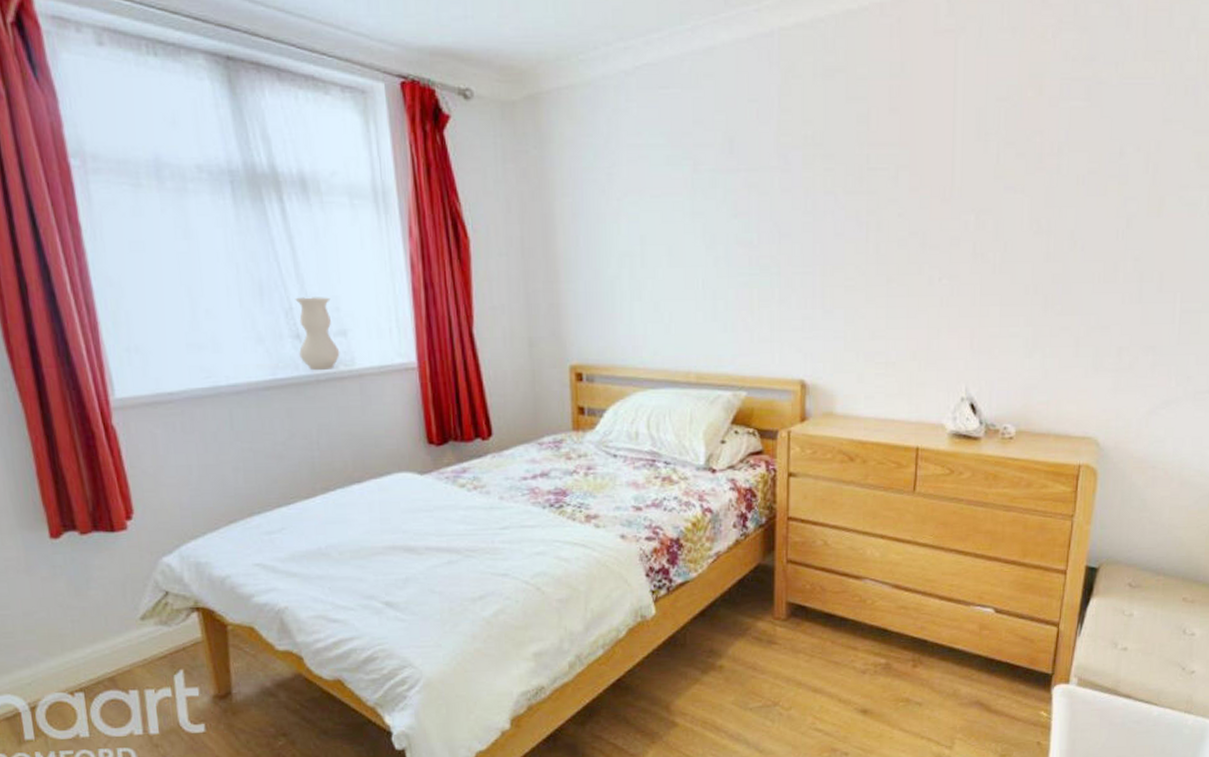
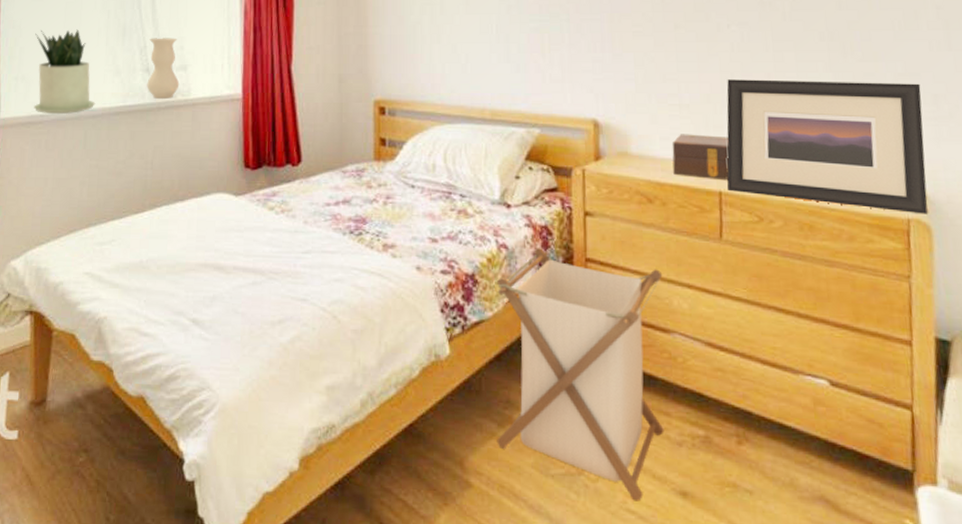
planter: none [143,287,238,392] -> present [34,29,96,115]
laundry basket: none [700,509,859,722] -> present [497,247,664,501]
jewelry box: none [875,392,930,437] -> present [672,134,729,181]
picture frame: none [923,335,1109,460] -> present [726,79,928,215]

